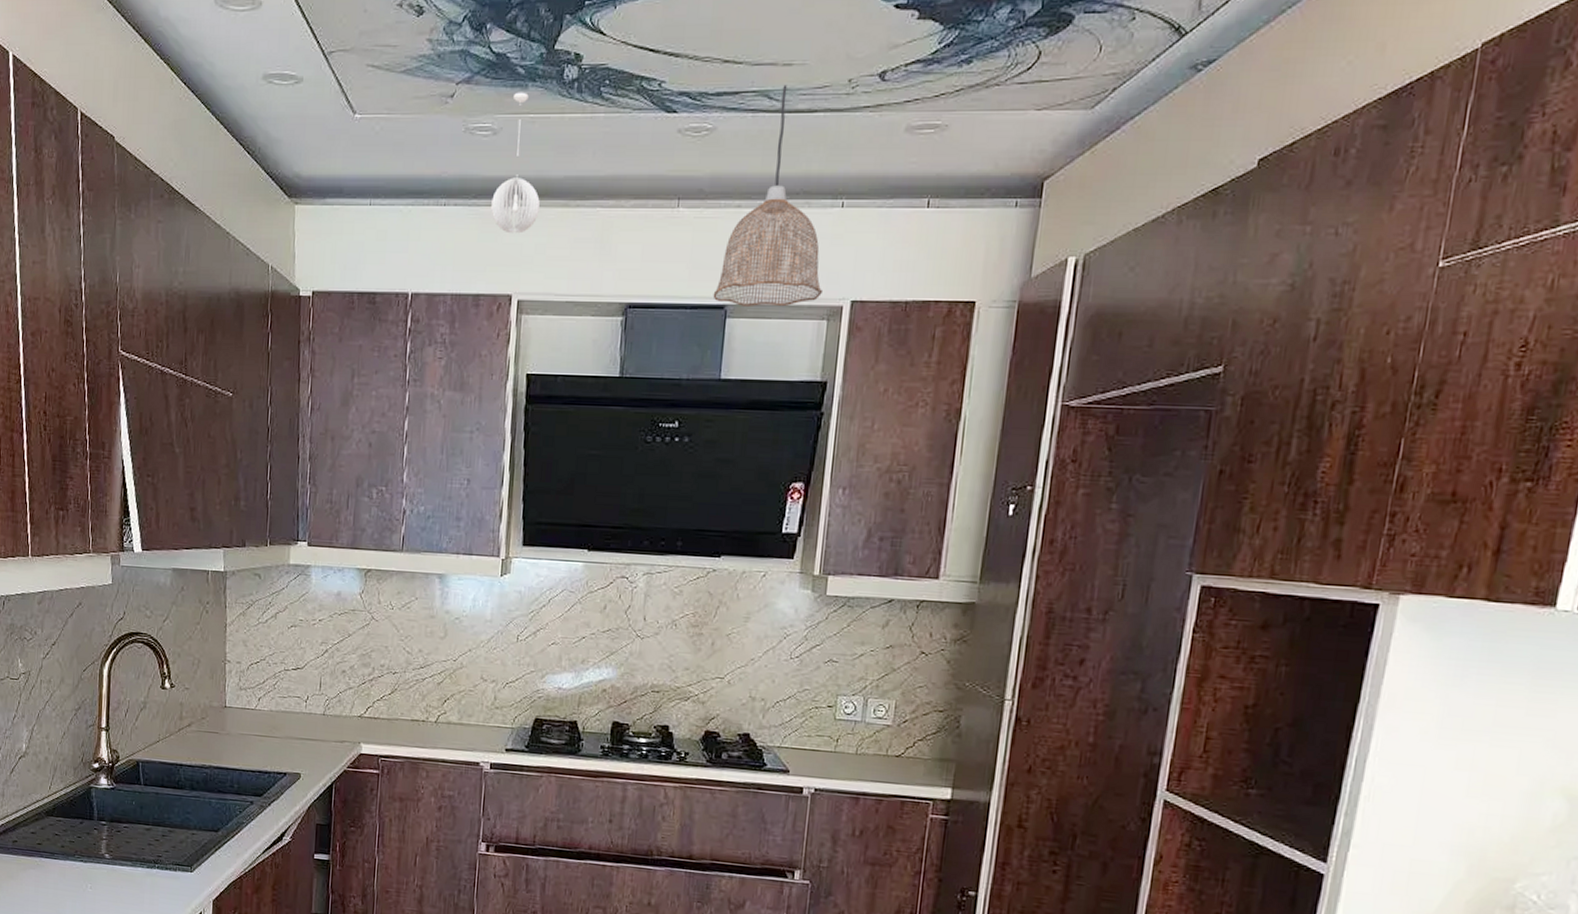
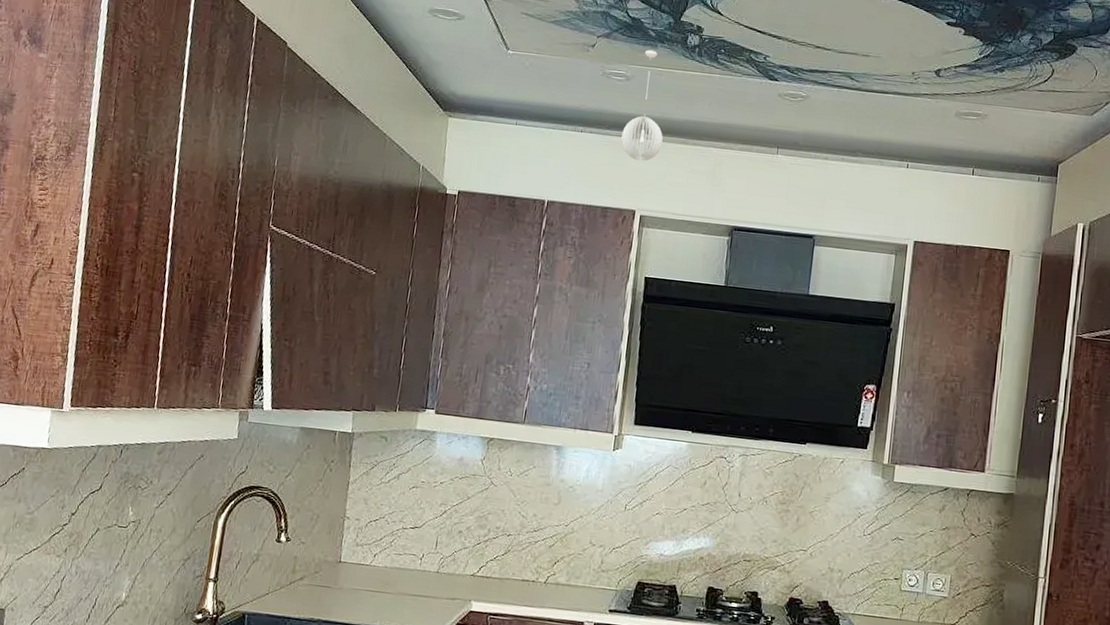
pendant lamp: present [713,84,824,307] -> none [804,70,893,241]

